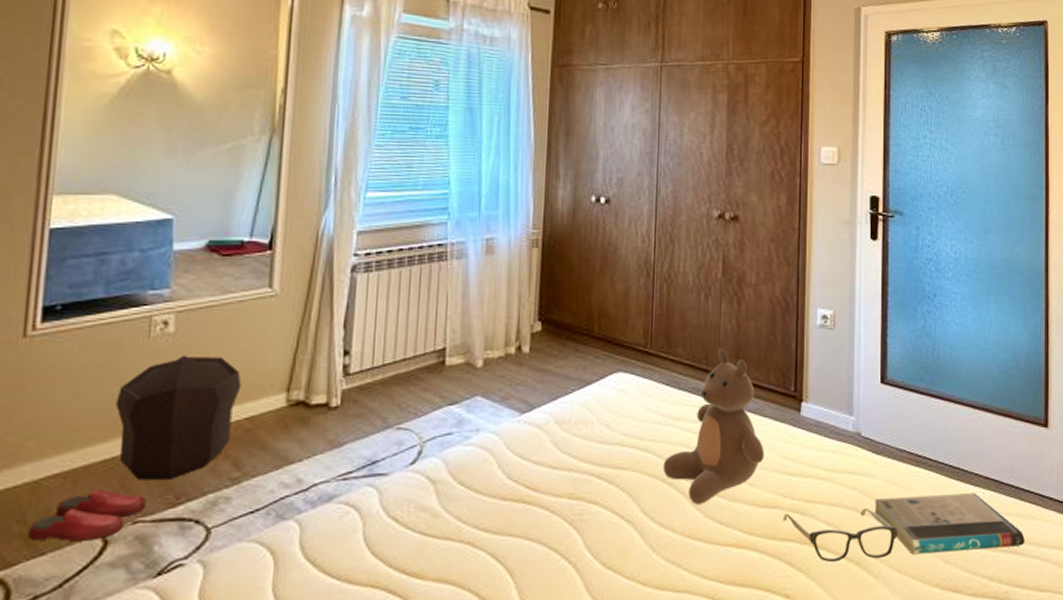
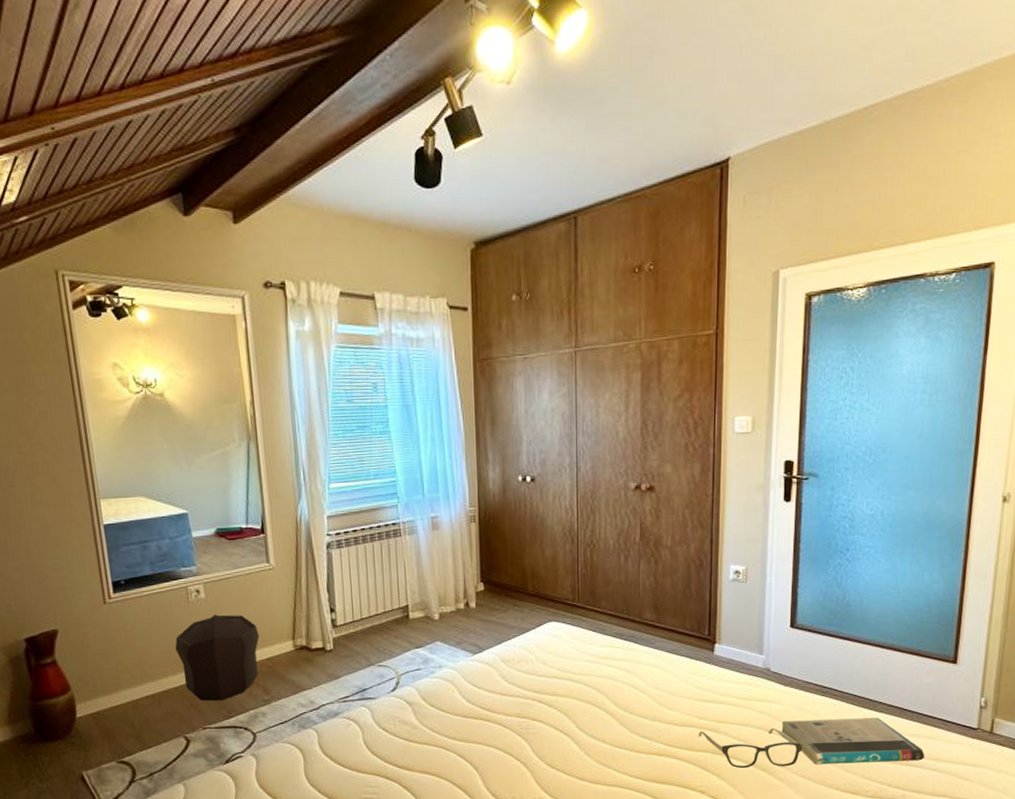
slippers: present [28,488,146,542] -> none [137,705,209,740]
teddy bear: present [662,348,765,505] -> none [593,600,681,723]

